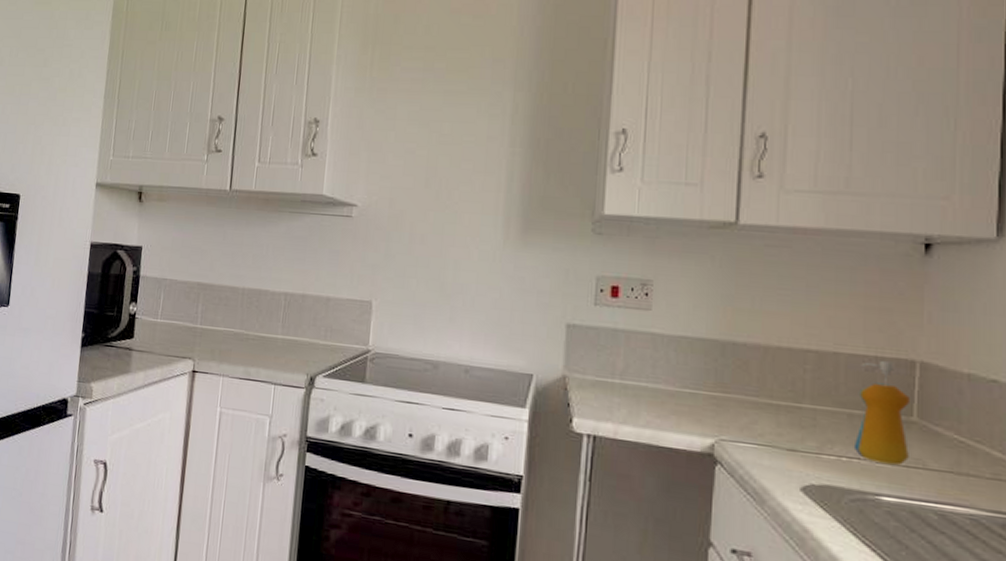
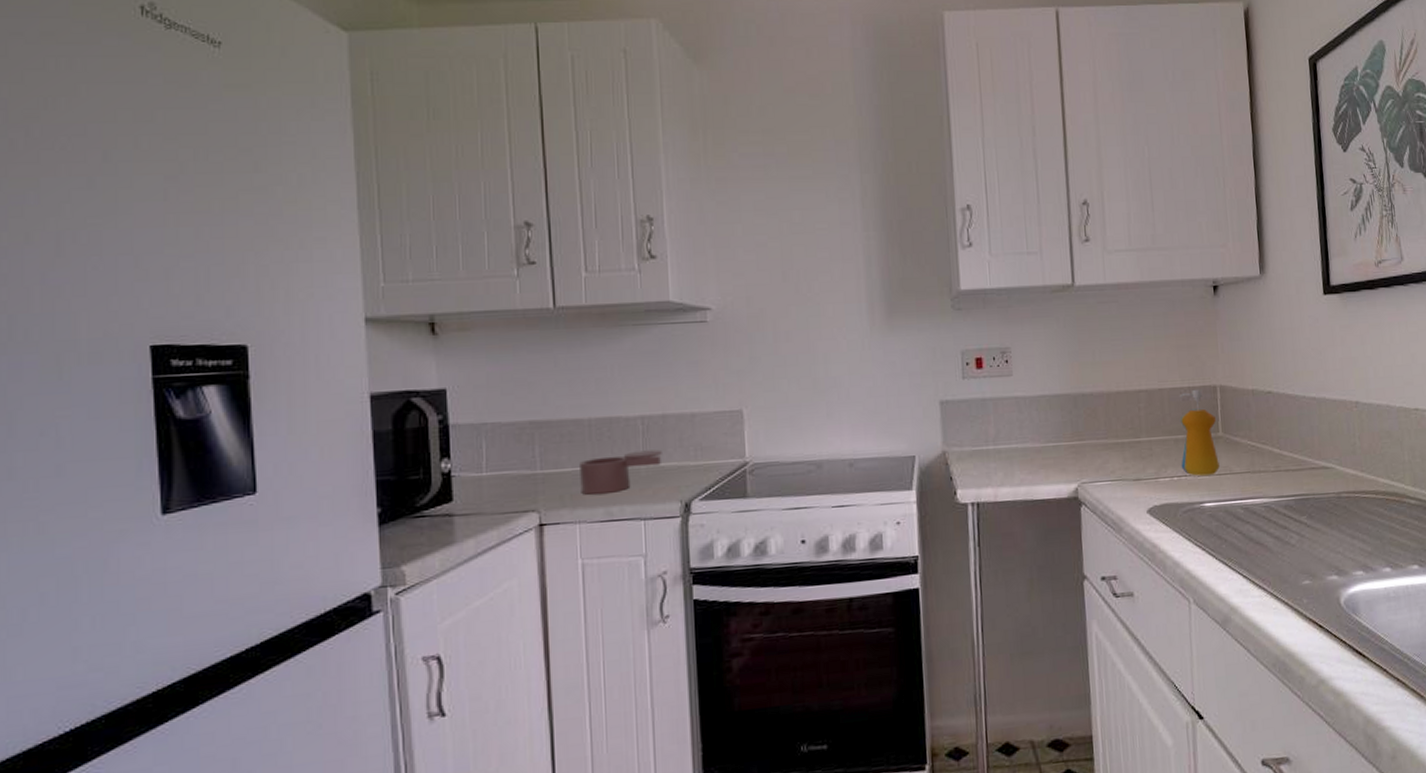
cooking pot: none [228,322,298,356] -> present [580,449,662,496]

